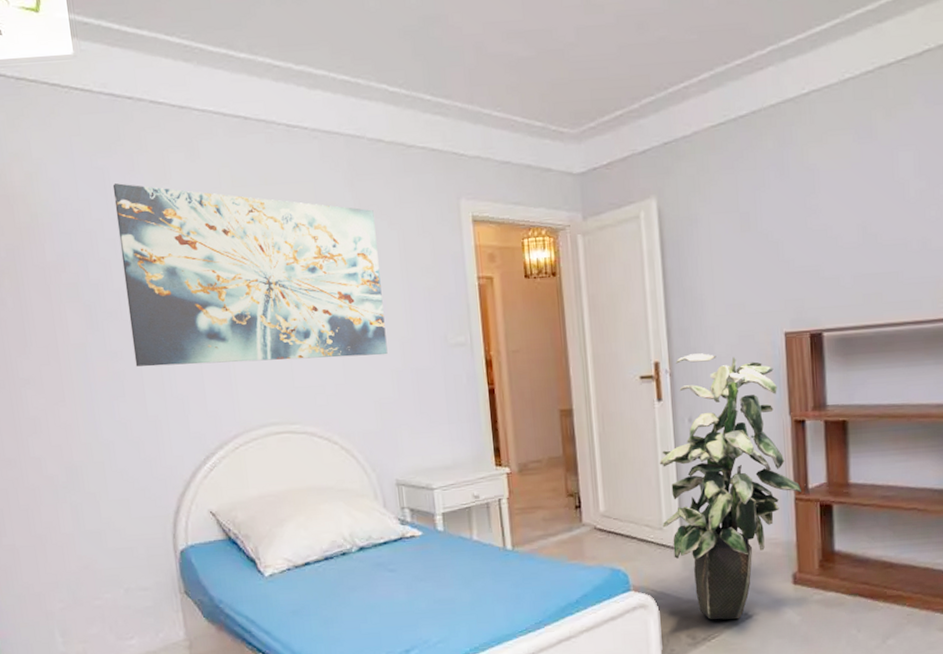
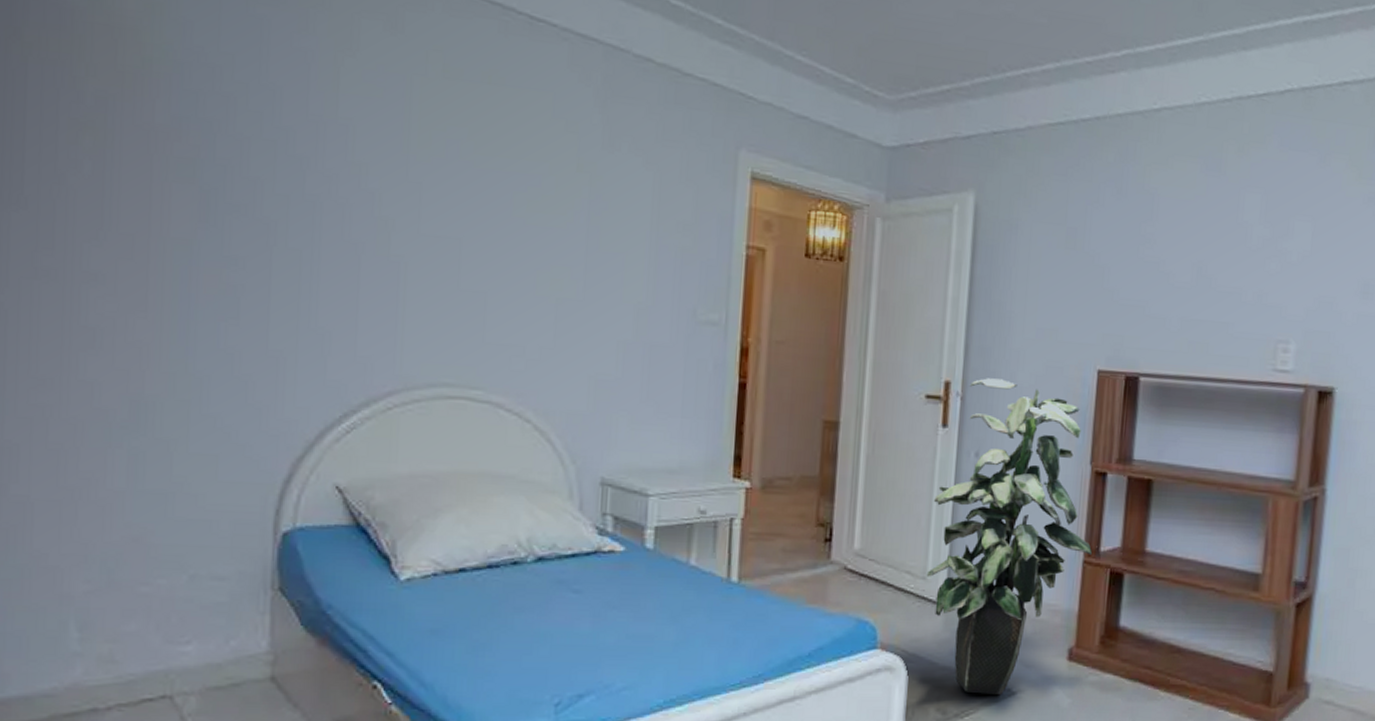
wall art: present [112,183,388,367] -> none [262,41,627,321]

